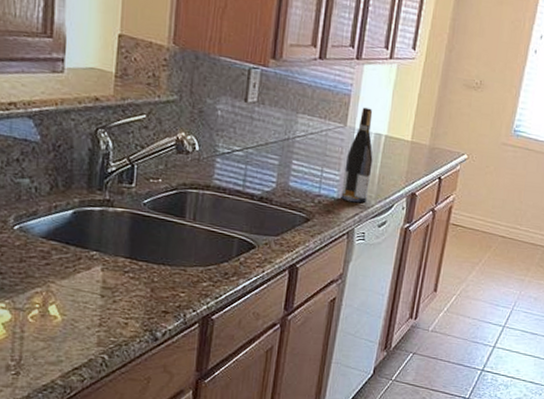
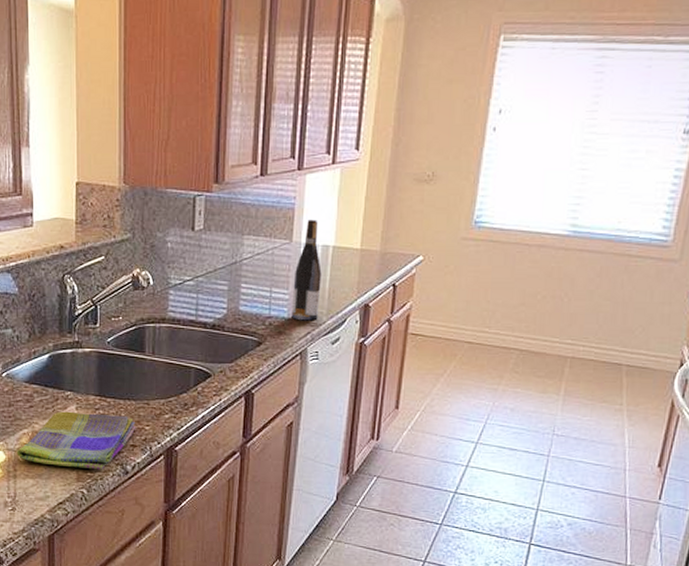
dish towel: none [26,271,170,336] -> present [17,411,136,470]

